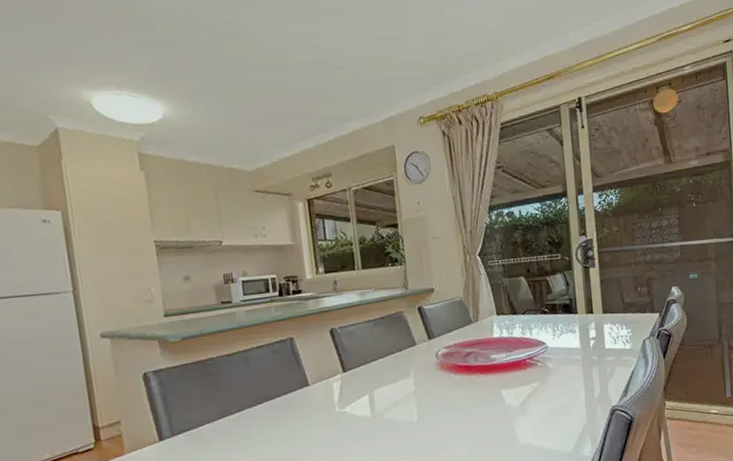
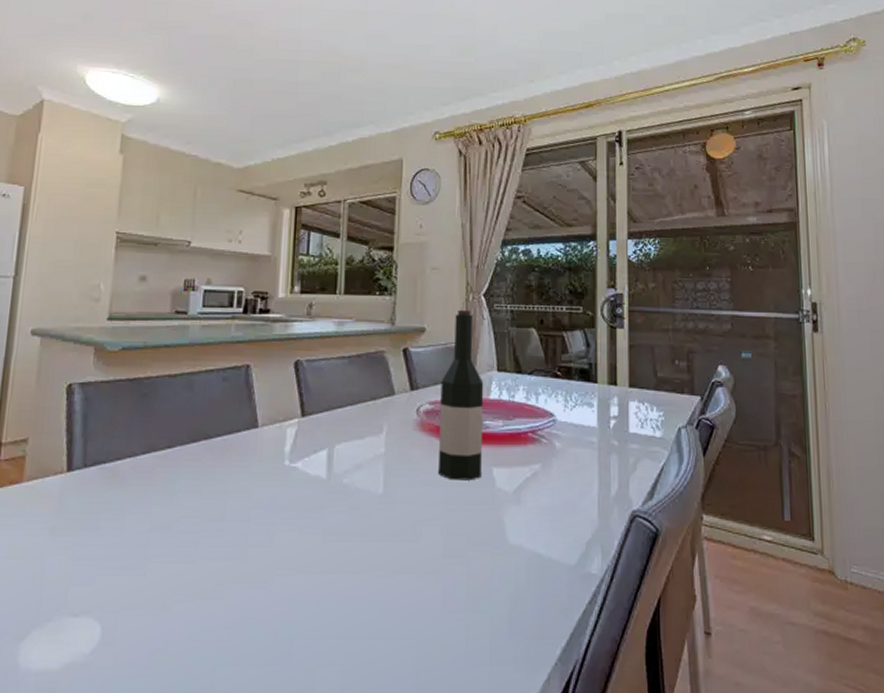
wine bottle: none [452,269,493,404] -> present [439,309,484,481]

